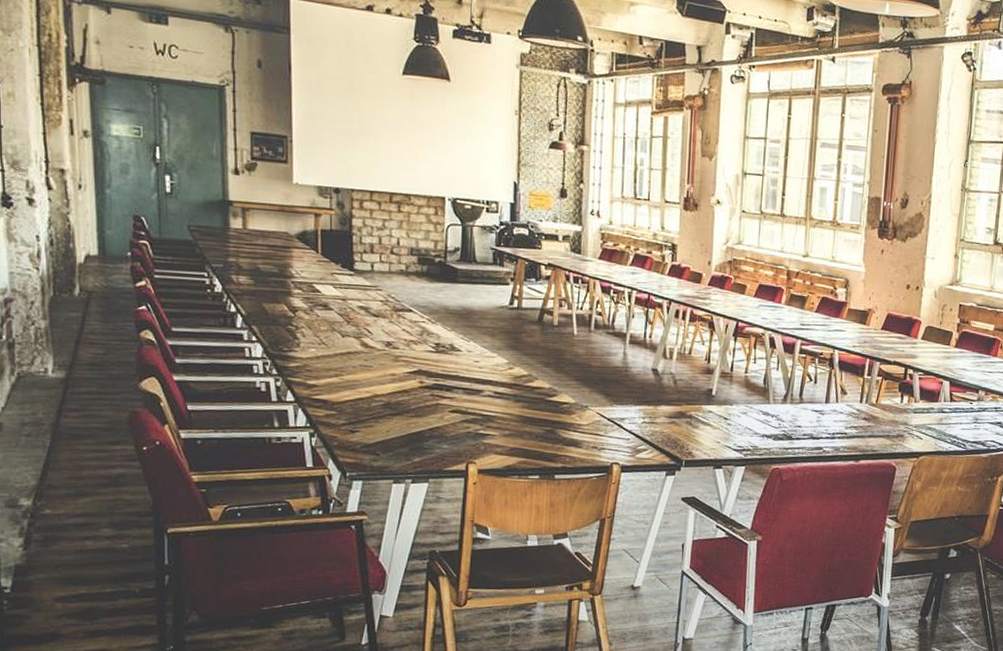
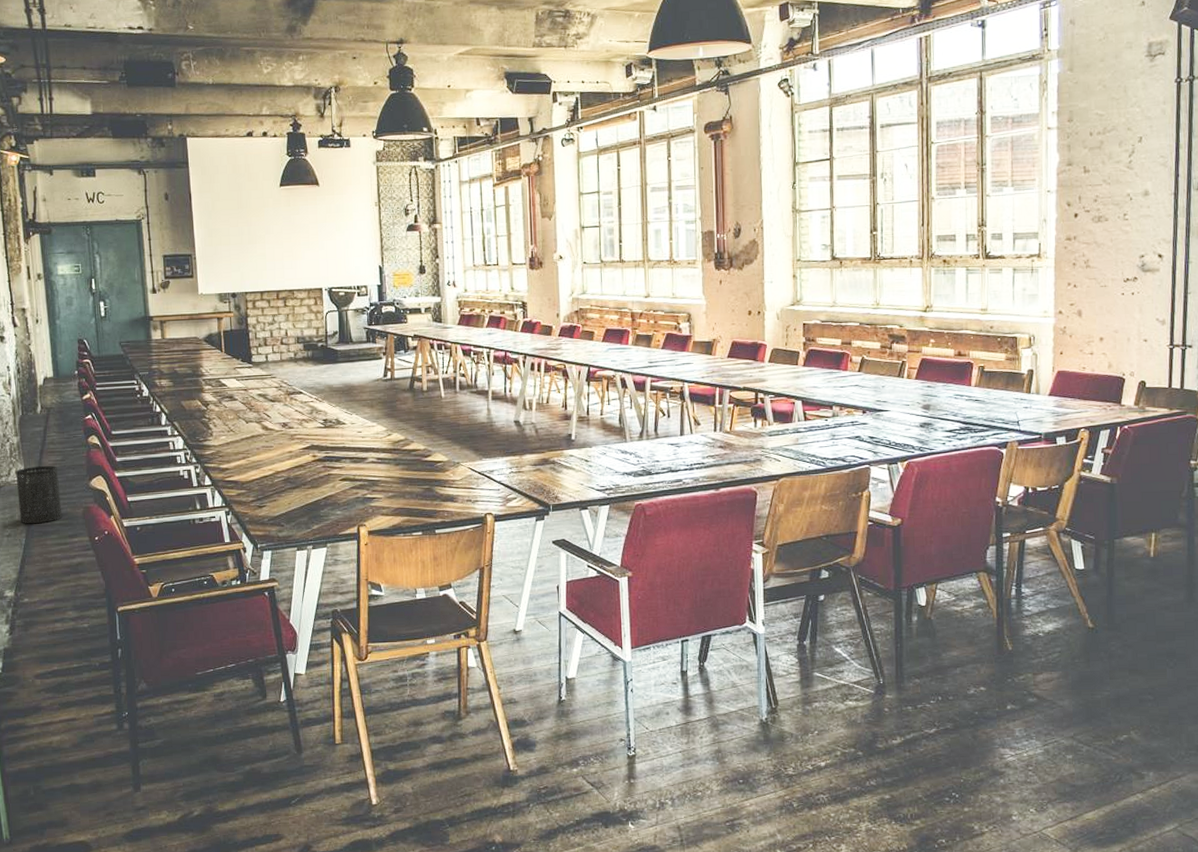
trash can: none [41,357,101,425] -> present [15,466,62,524]

